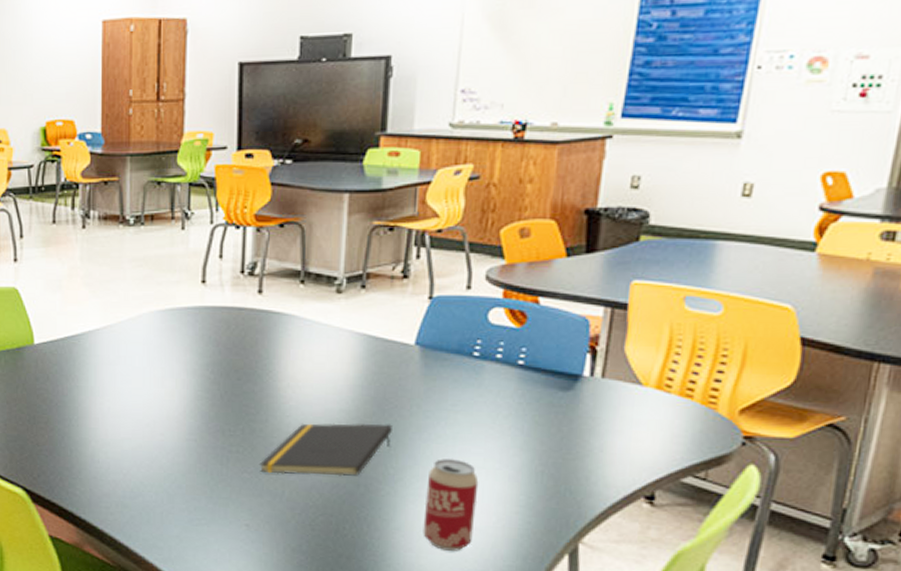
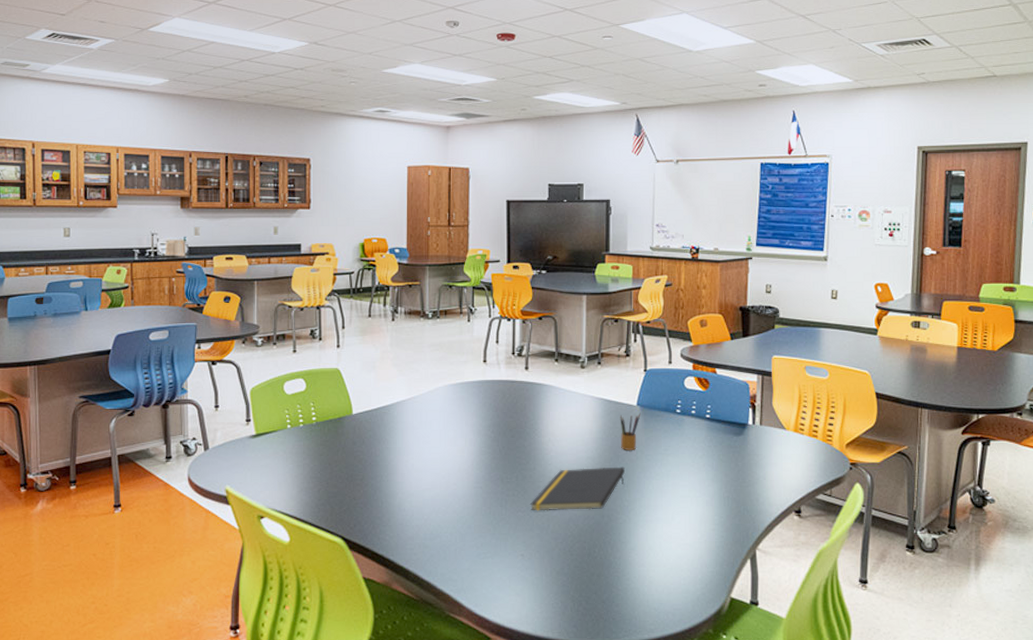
pencil box: none [389,354,420,404] -> present [620,412,641,450]
beverage can: present [423,458,479,551] -> none [650,490,687,563]

